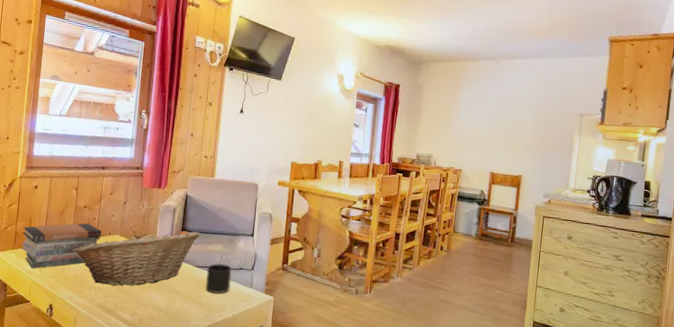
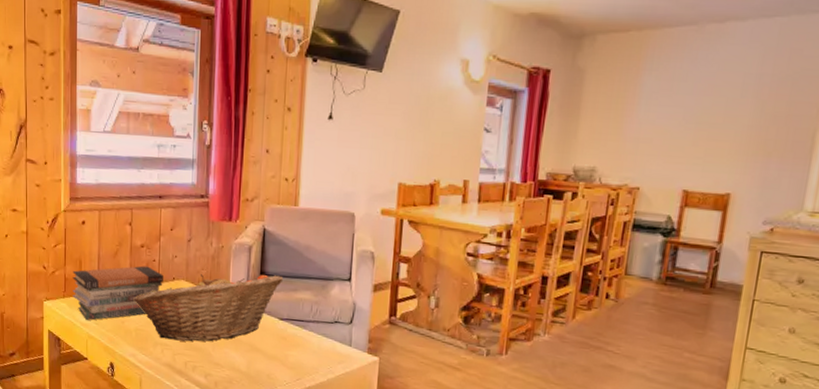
mug: present [205,263,232,294] -> none [292,315,325,353]

